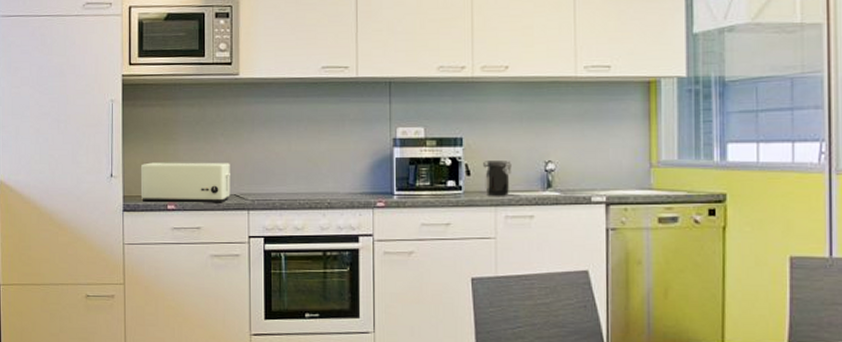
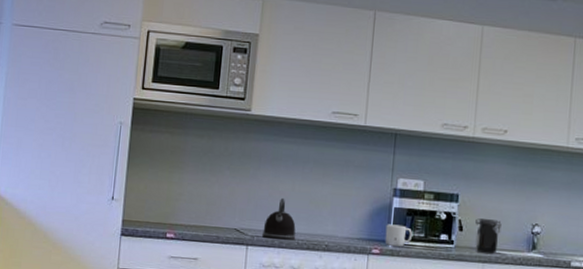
toaster: present [140,162,230,203] -> none [140,189,234,236]
kettle: none [263,159,297,202] -> present [262,197,296,241]
mug: none [389,175,418,197] -> present [384,224,413,247]

